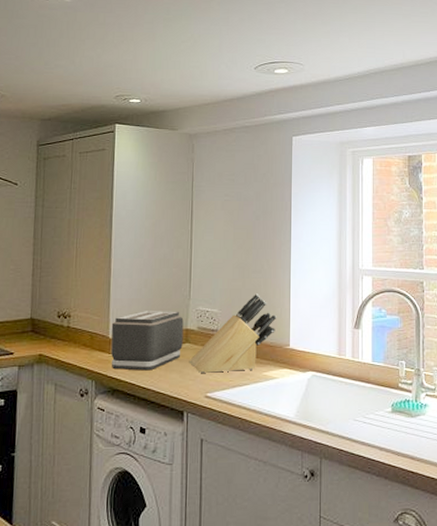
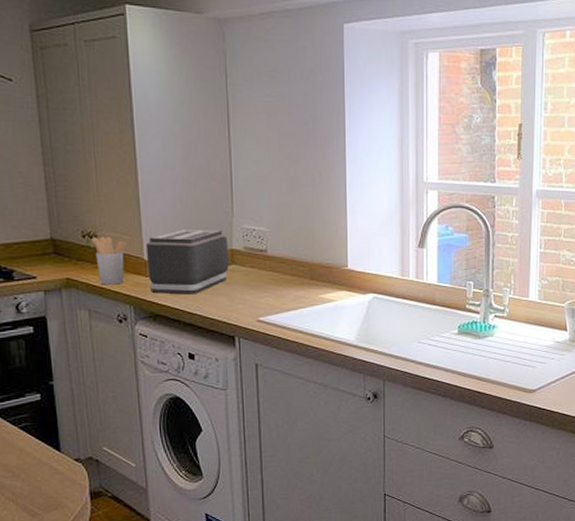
utensil holder: none [65,317,95,361] -> present [91,237,126,285]
knife block: present [189,293,277,374] -> none [236,210,332,297]

